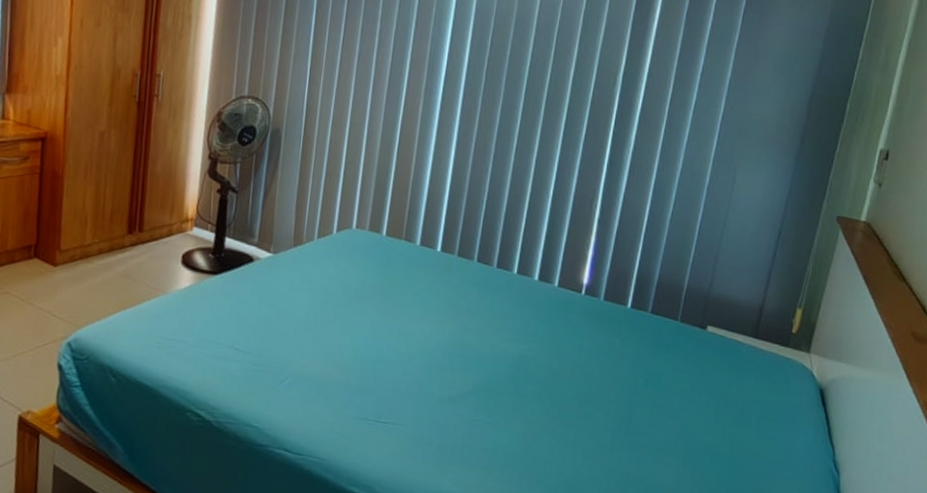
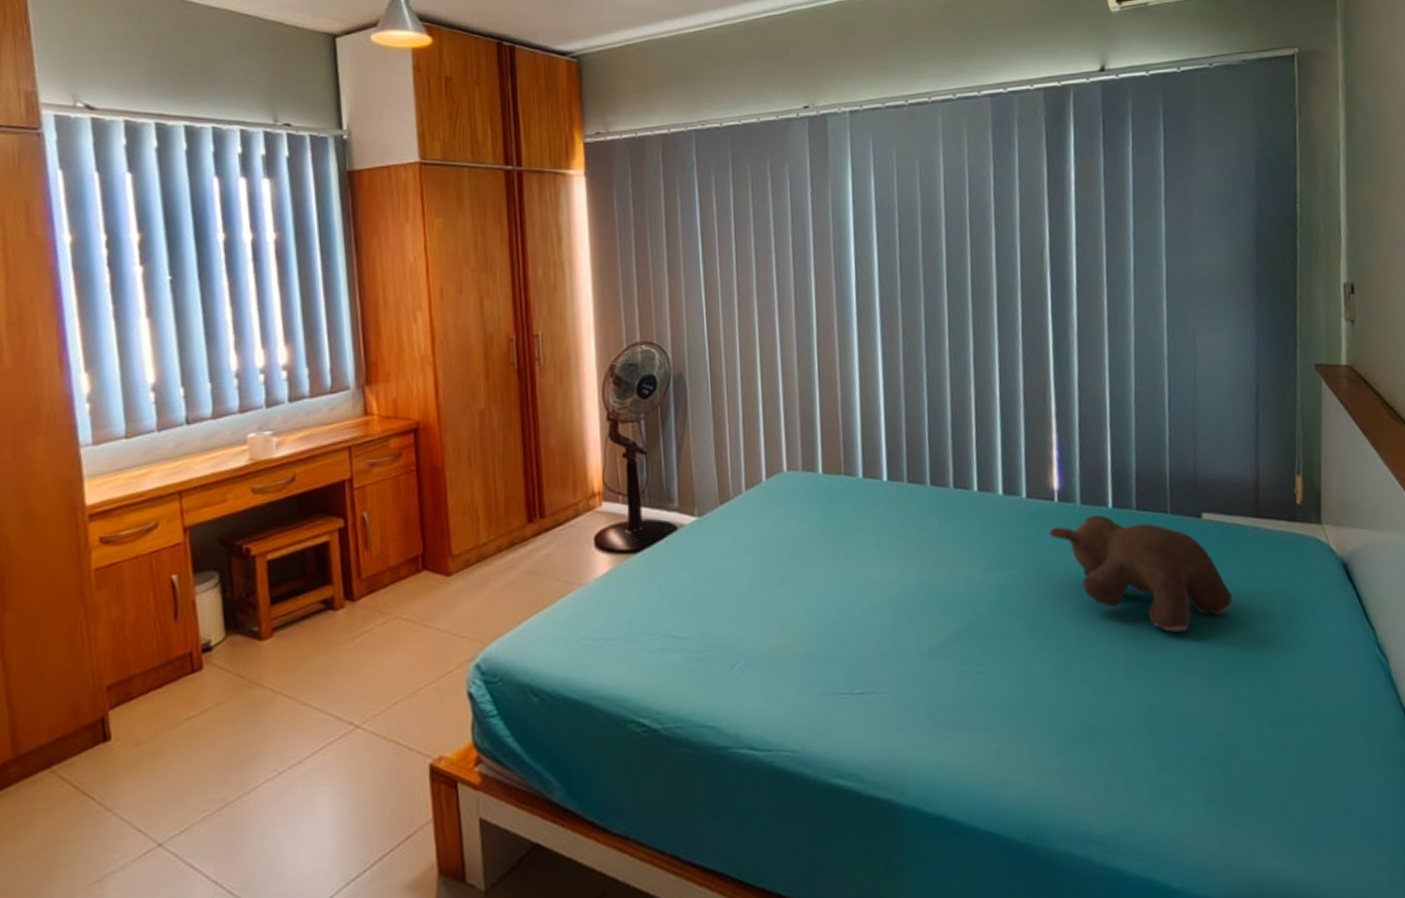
teddy bear: none [571,311,717,421] -> present [1049,515,1233,632]

